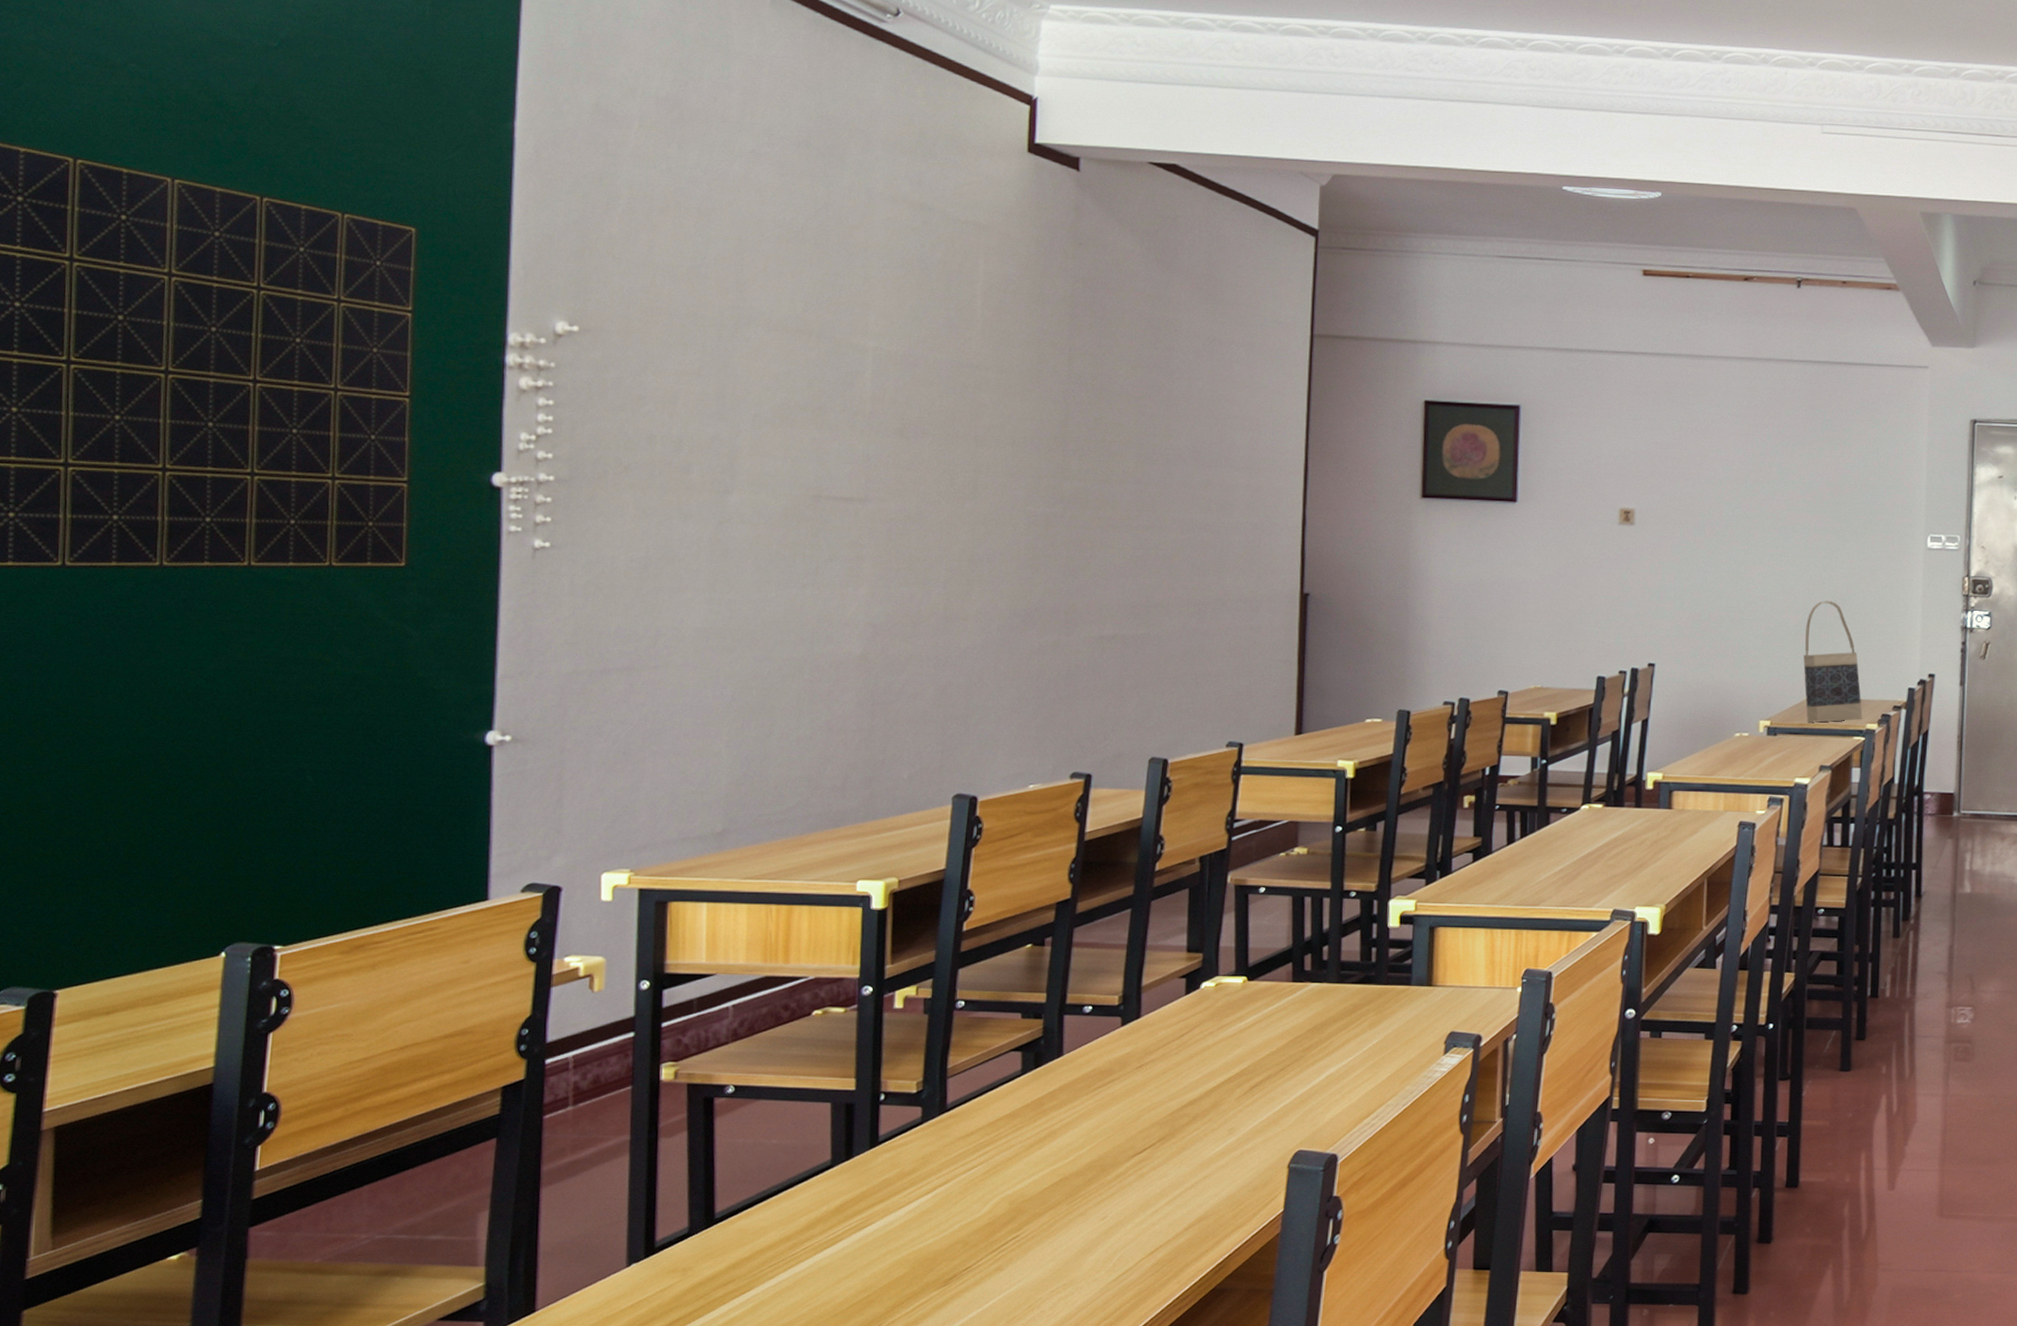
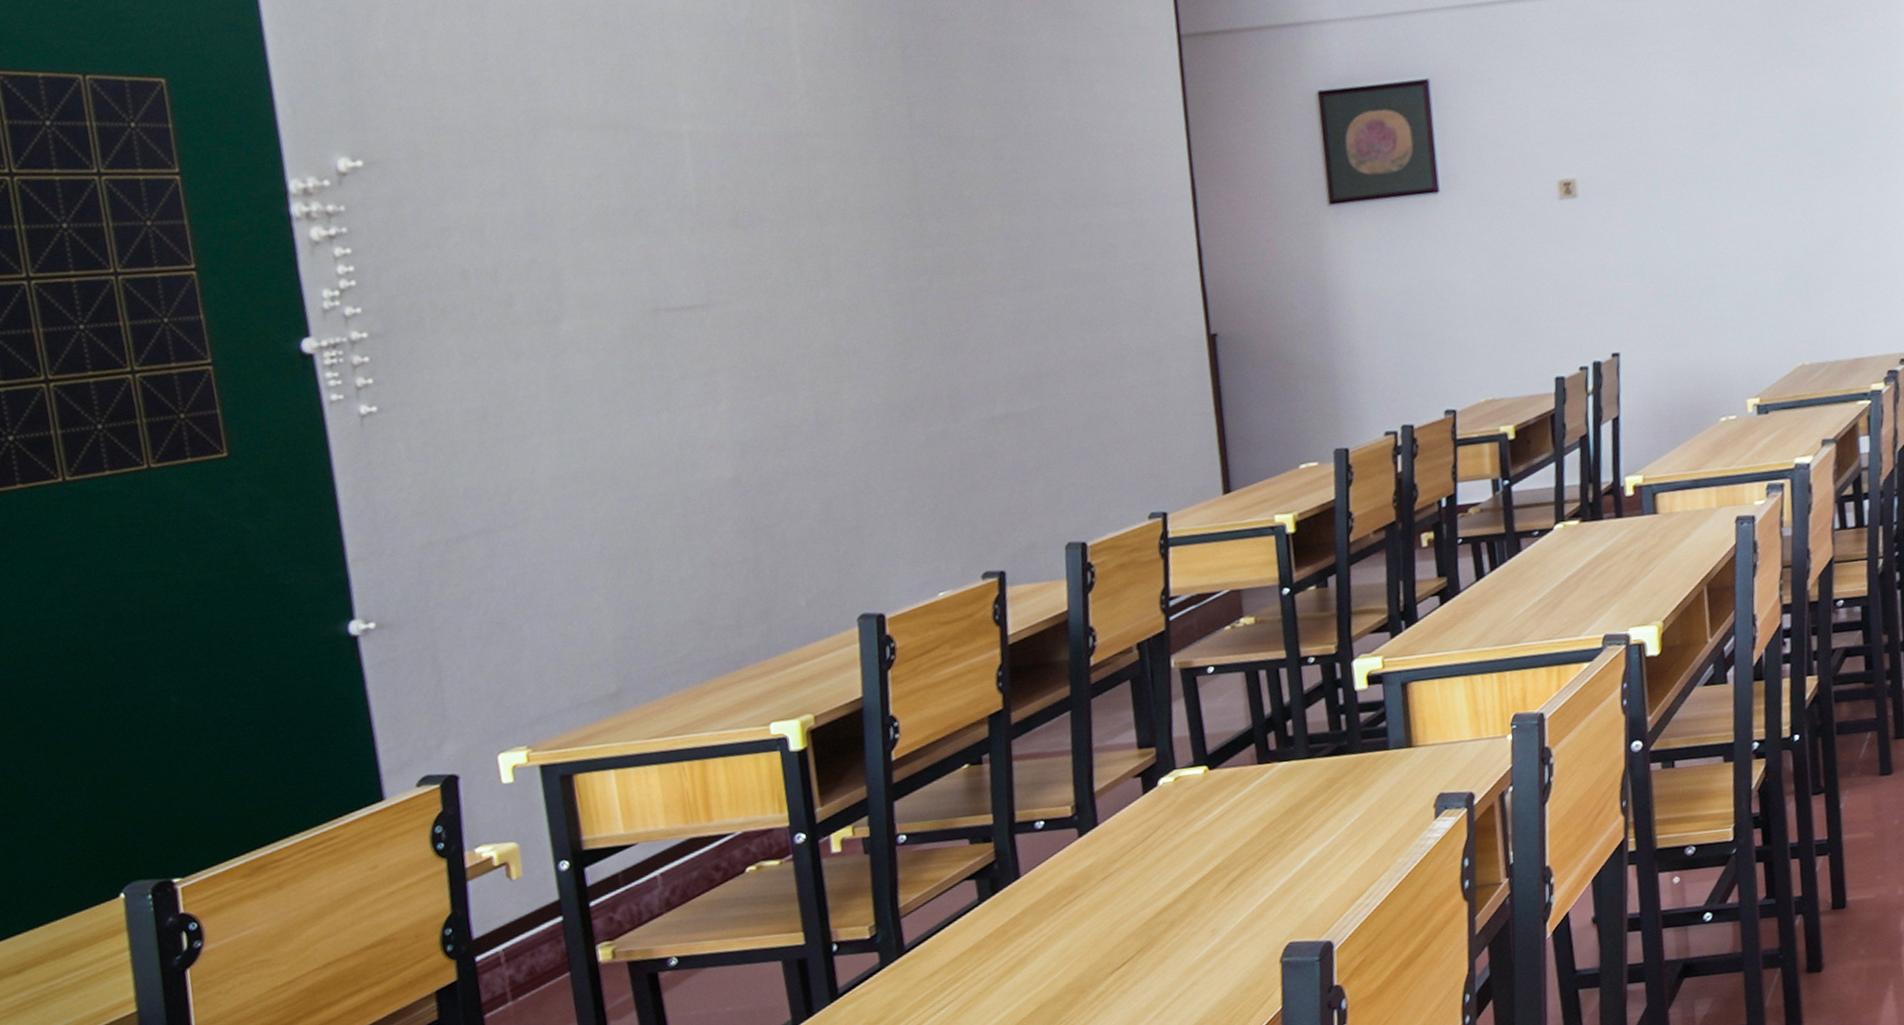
bag: present [1803,600,1863,723] -> none [1789,249,1866,393]

